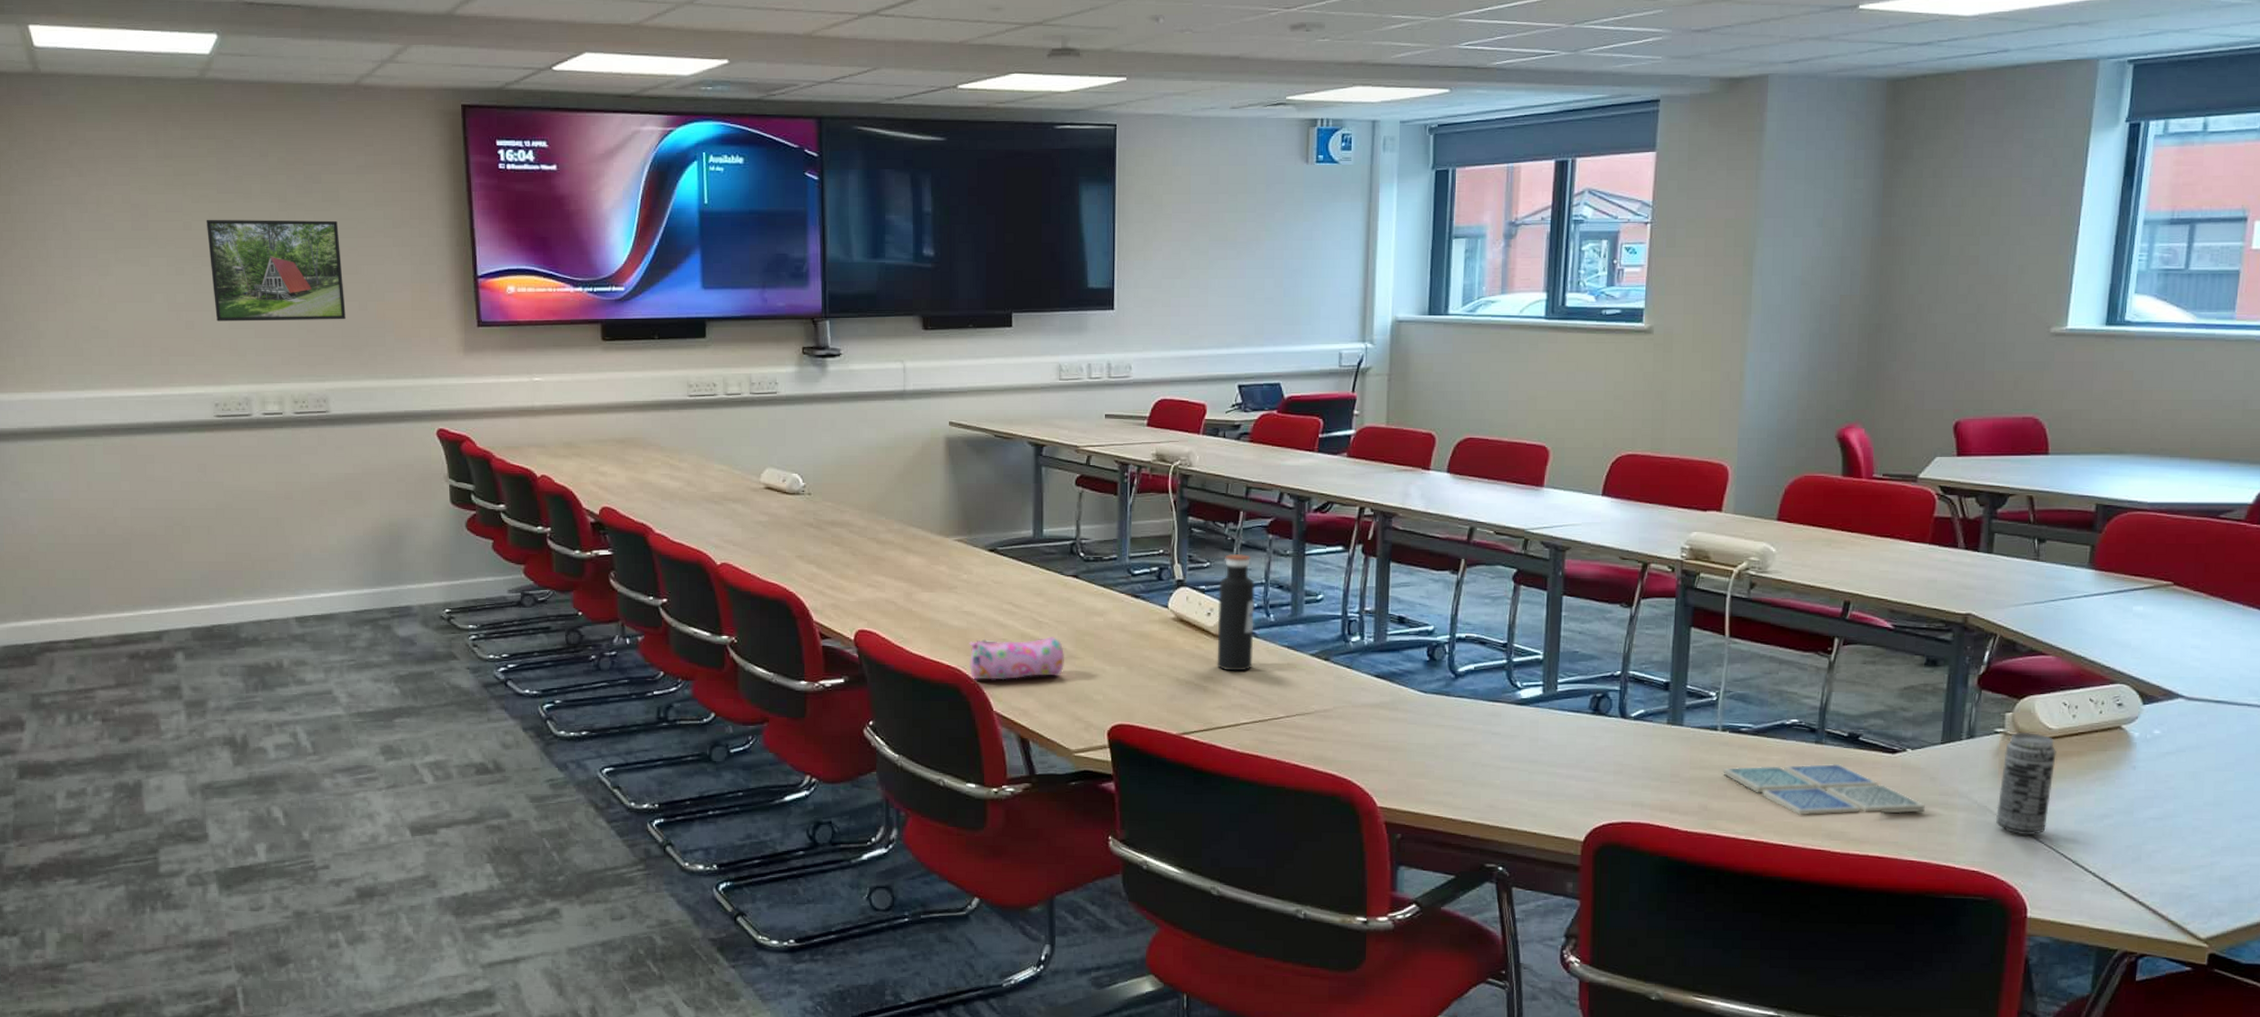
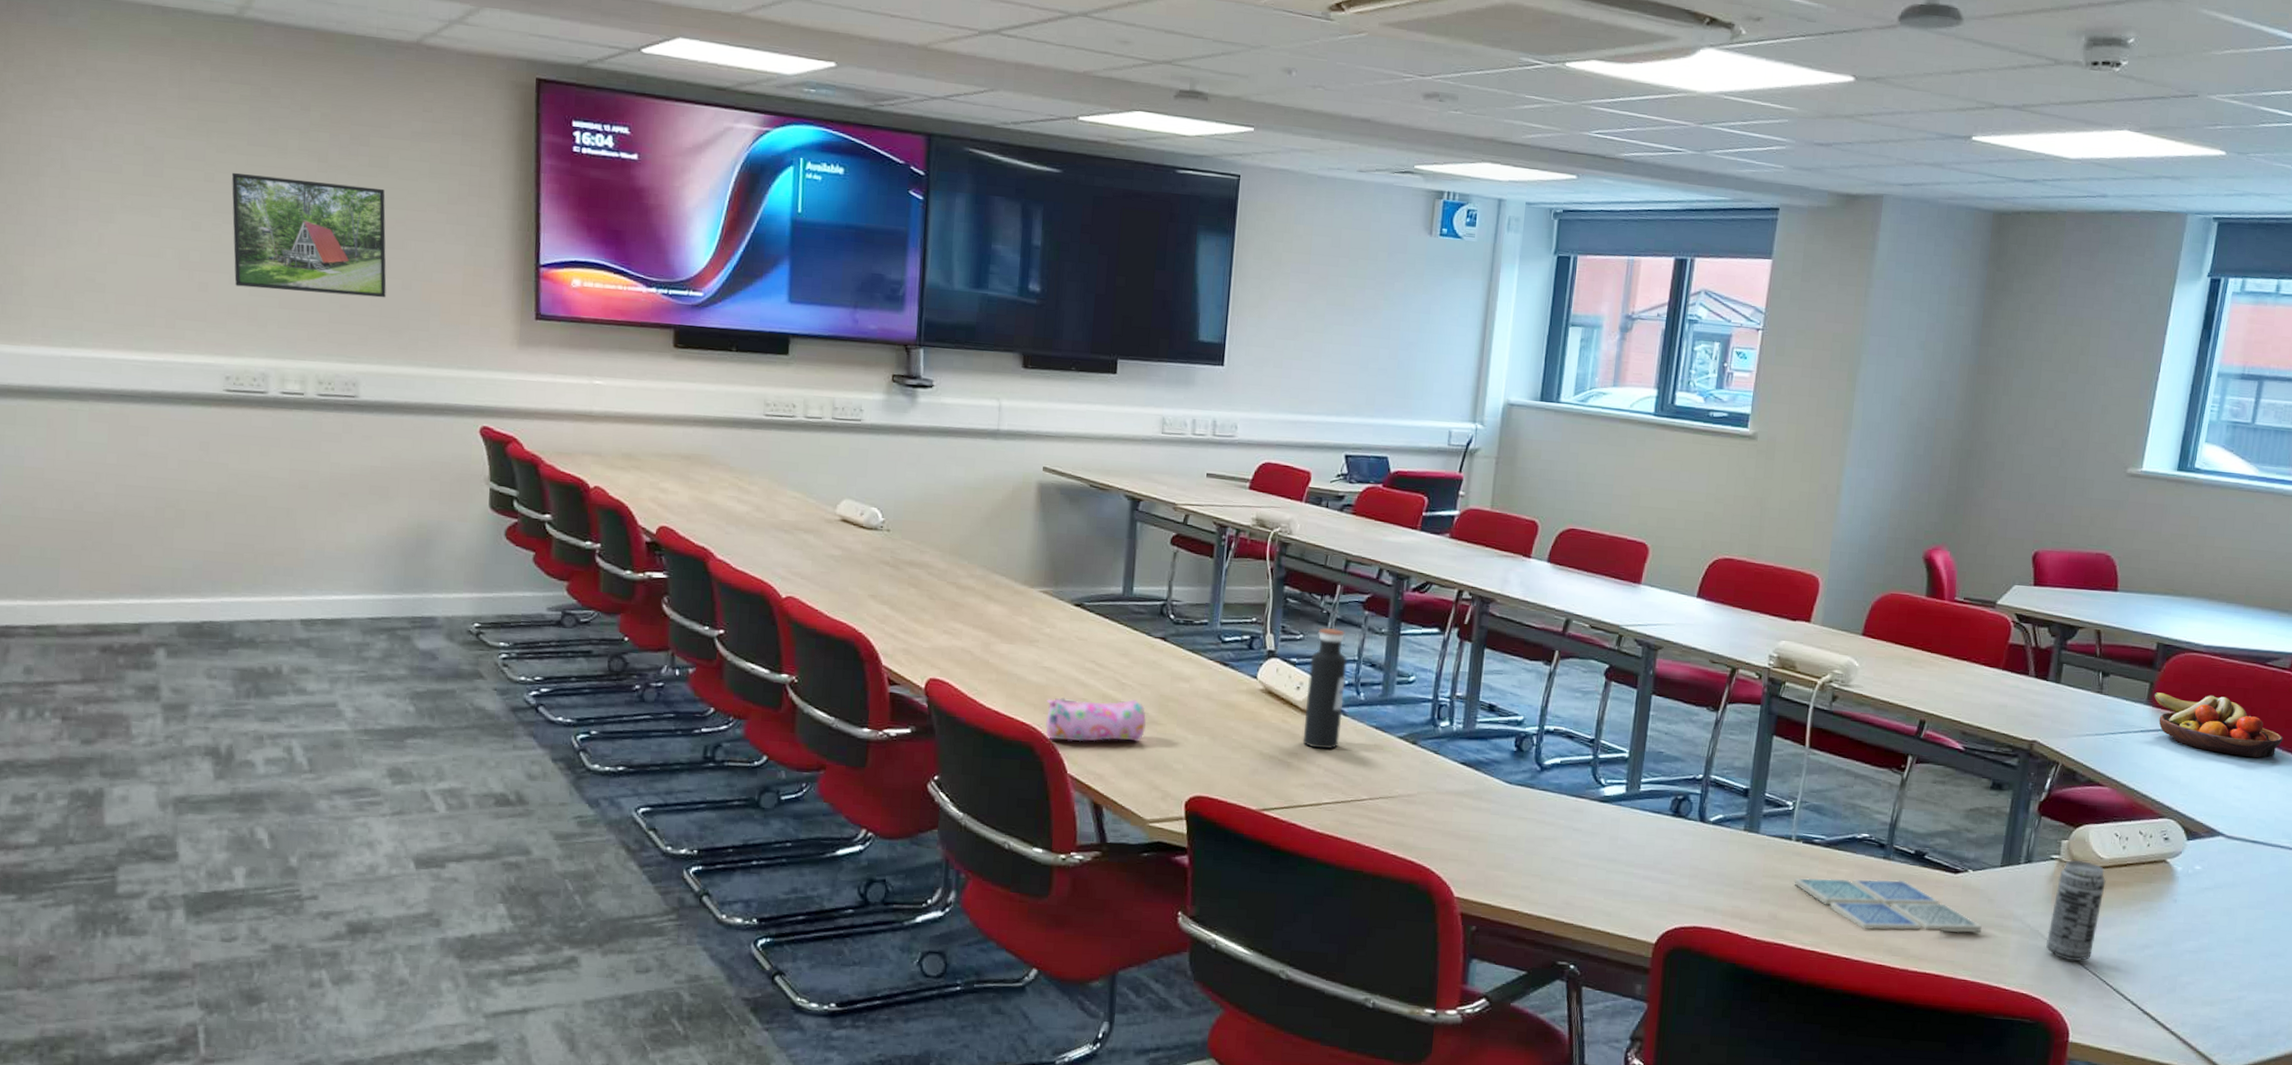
fruit bowl: none [2095,553,2243,615] -> present [2153,692,2284,758]

